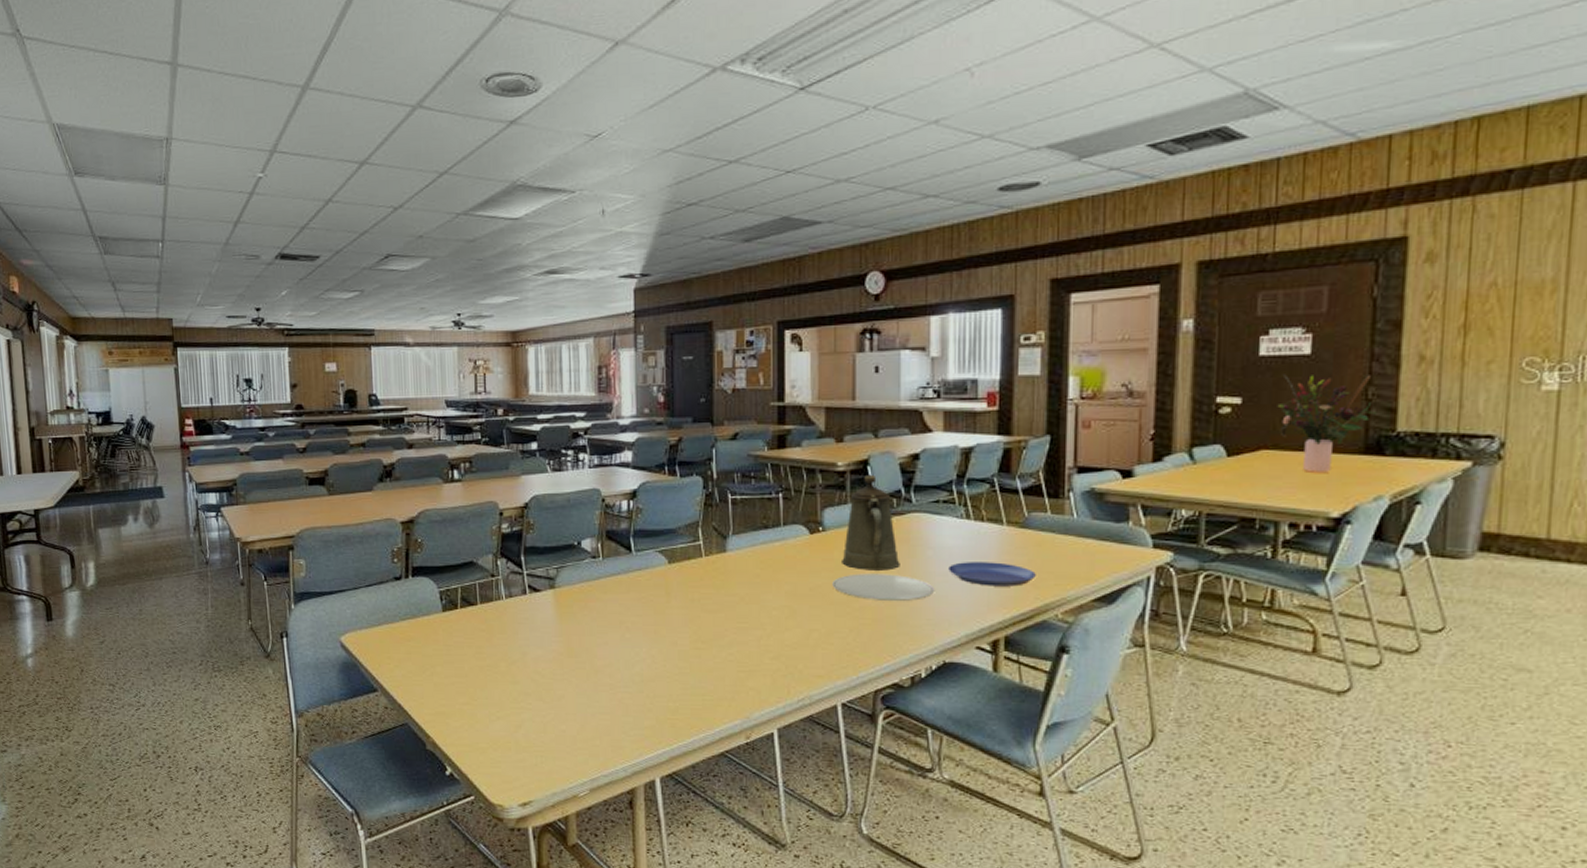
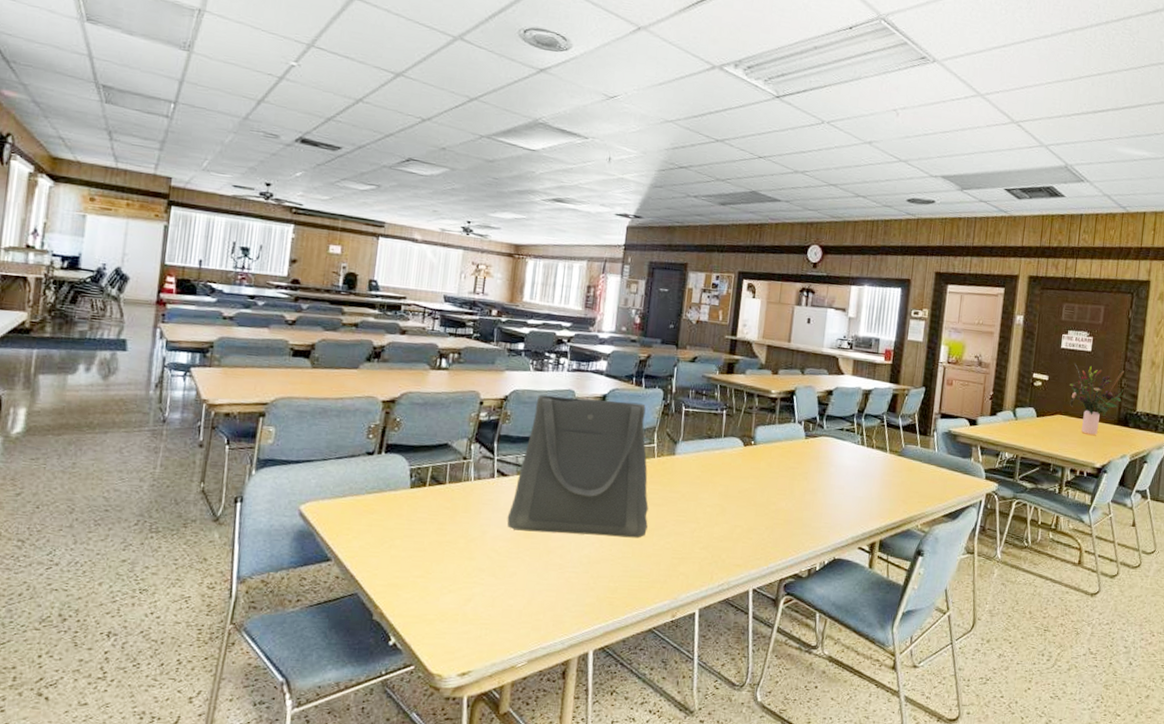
tote bag: none [546,495,704,651] -> present [507,394,649,538]
plate: present [832,573,935,602] -> none [756,482,834,508]
coffee pot: present [842,474,900,571] -> none [766,402,810,481]
plate: present [949,562,1036,587] -> none [845,479,906,502]

